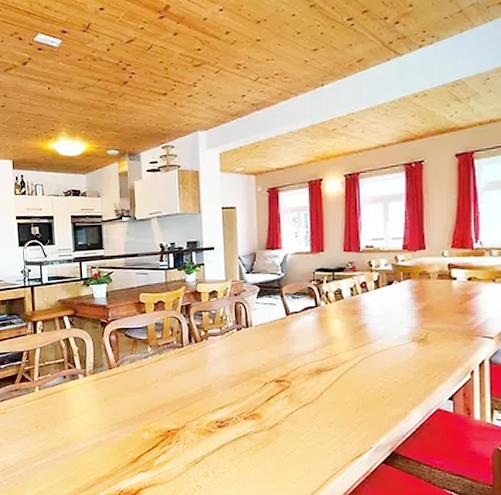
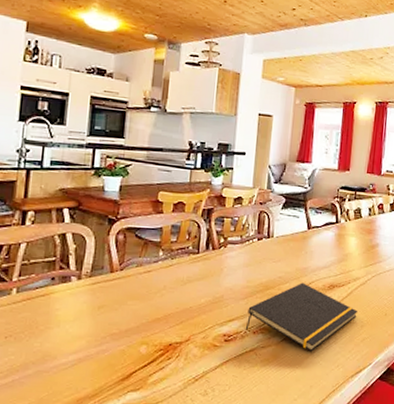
notepad: none [236,369,350,436] -> present [245,282,357,352]

